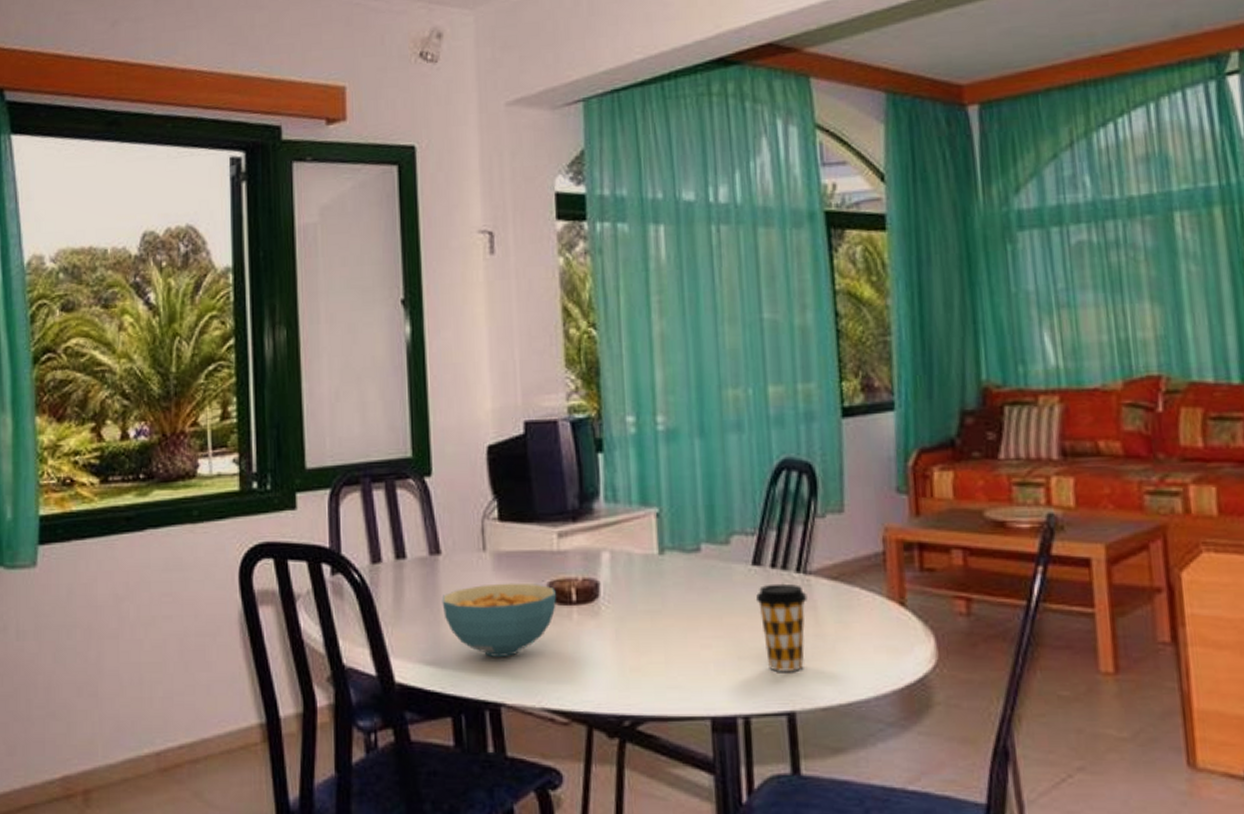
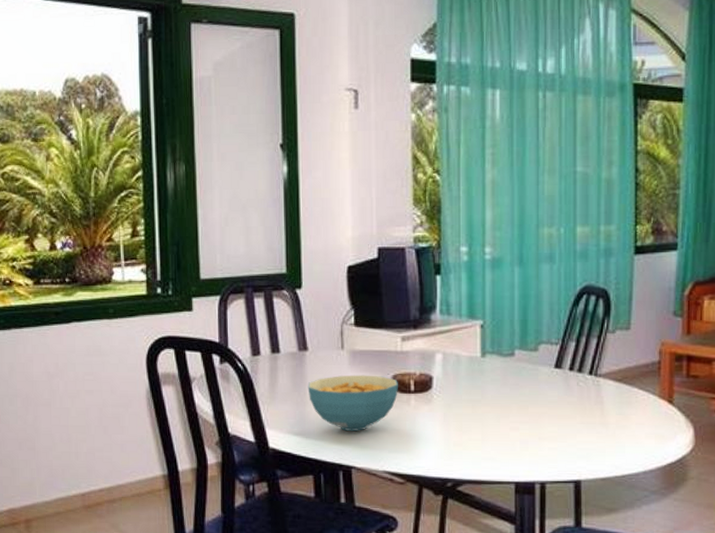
coffee cup: present [755,583,808,673] -> none [555,383,596,451]

